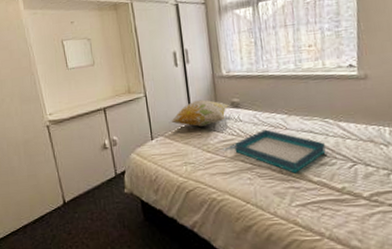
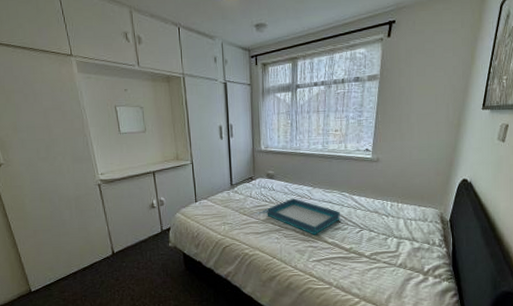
decorative pillow: present [171,99,228,127] -> none [214,170,264,193]

